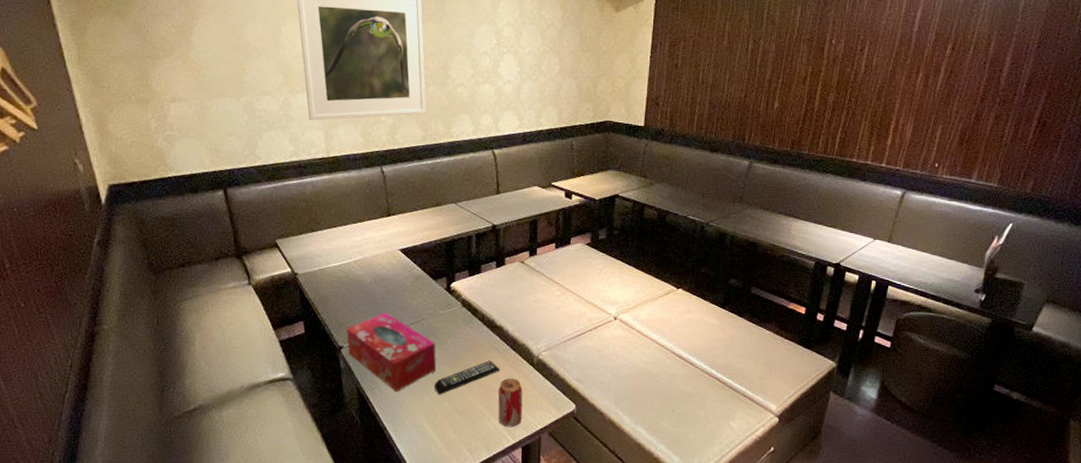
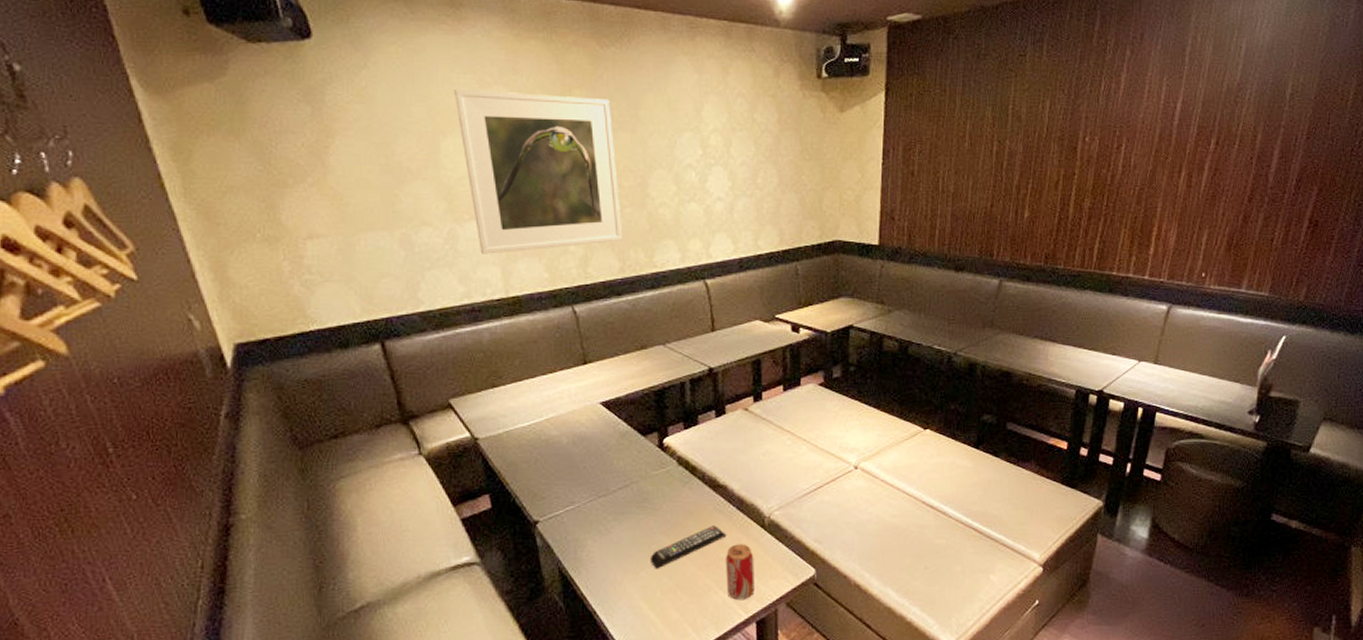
tissue box: present [346,312,437,393] -> none [541,477,652,570]

